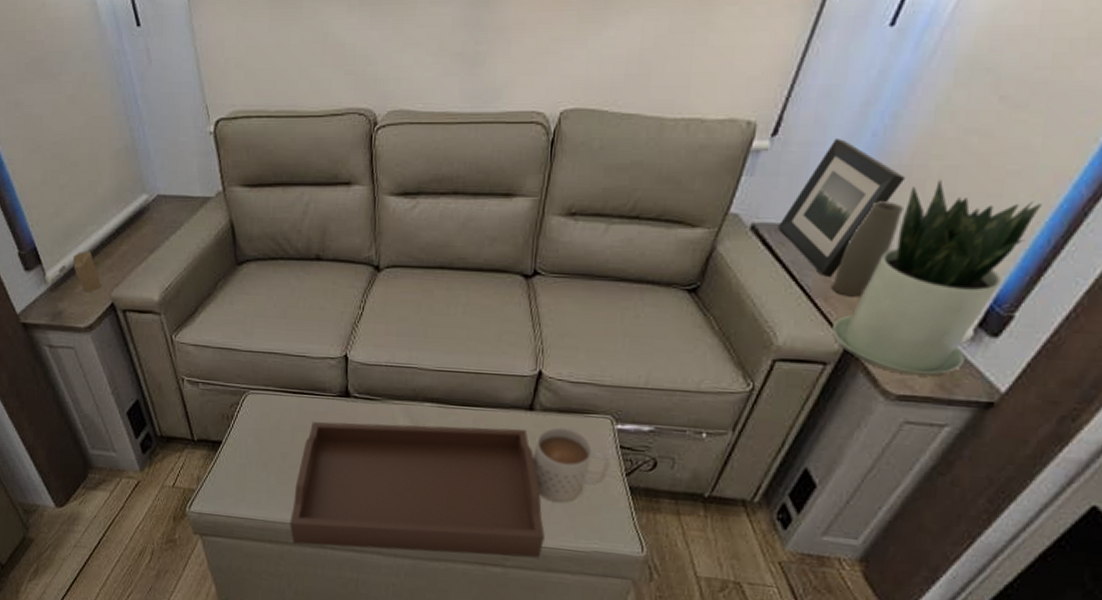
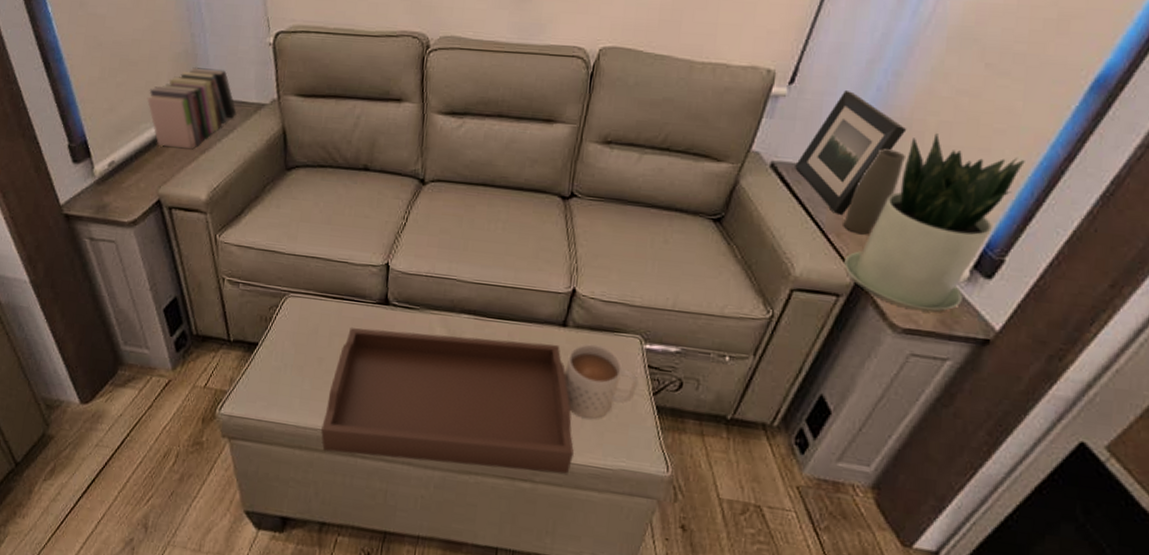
candle: present [73,251,101,292] -> none [122,147,150,188]
books: none [91,162,183,250] -> present [147,66,237,150]

